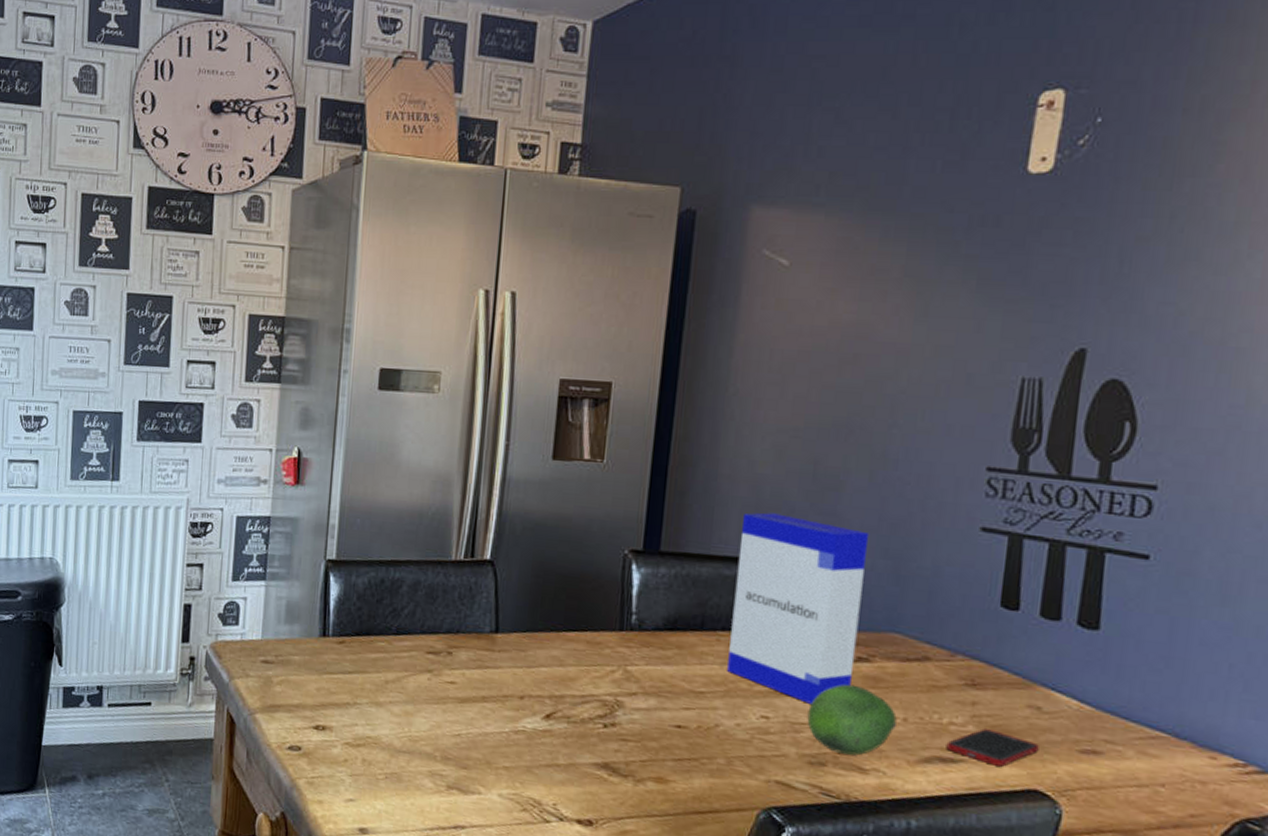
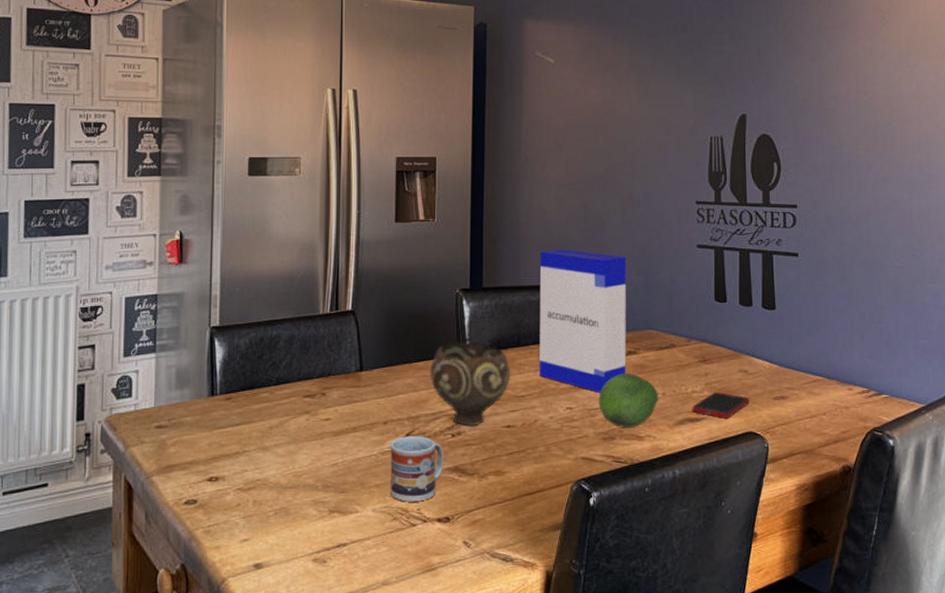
cup: none [521,717,592,796] -> present [390,436,444,502]
bowl: none [581,612,689,720] -> present [430,342,511,427]

